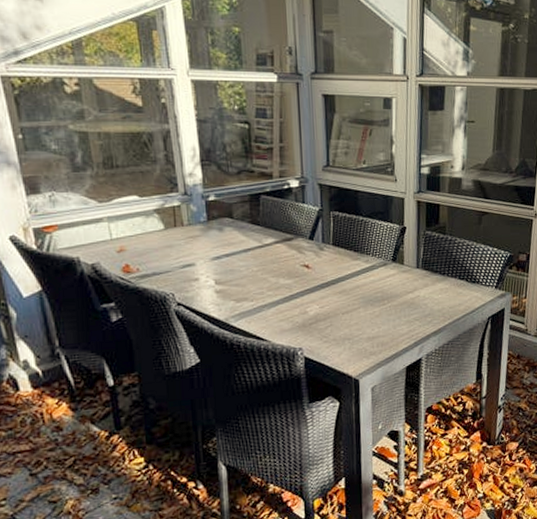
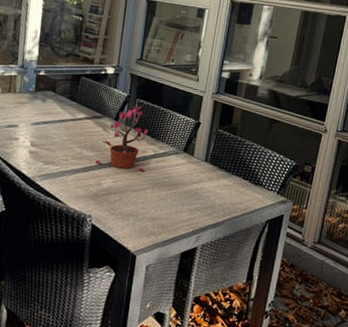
potted plant: none [295,219,352,292] -> present [95,106,148,172]

